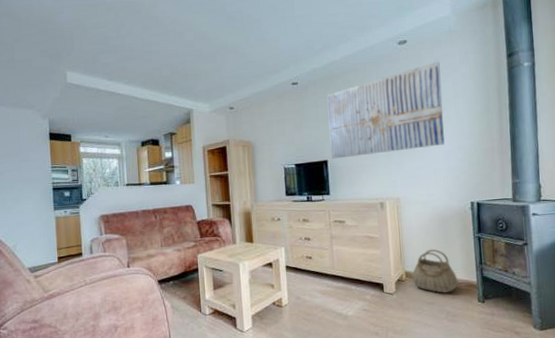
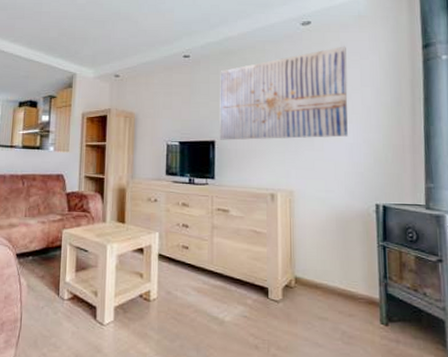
basket: present [412,249,458,294] -> none [302,253,357,309]

